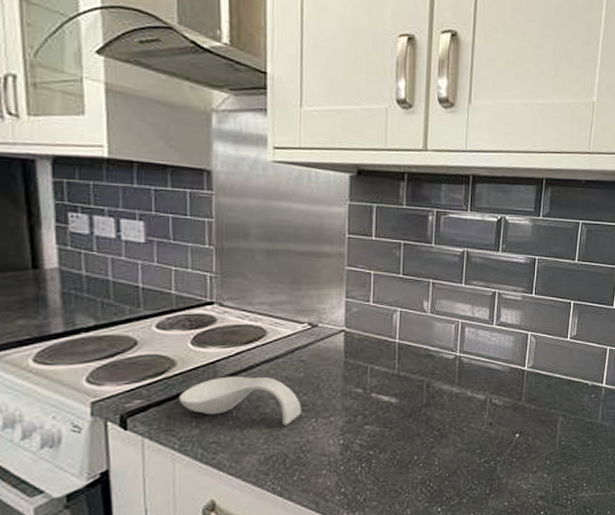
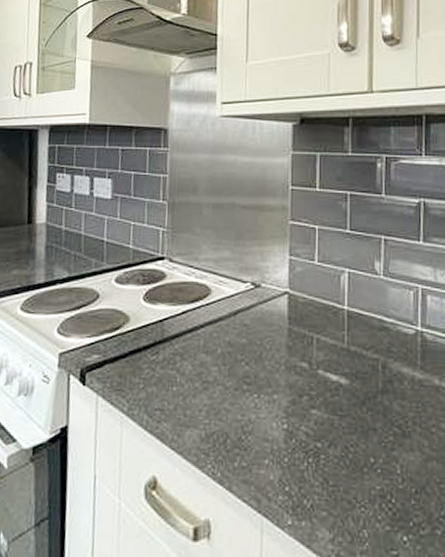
spoon rest: present [179,376,301,425] -> none [130,336,243,398]

